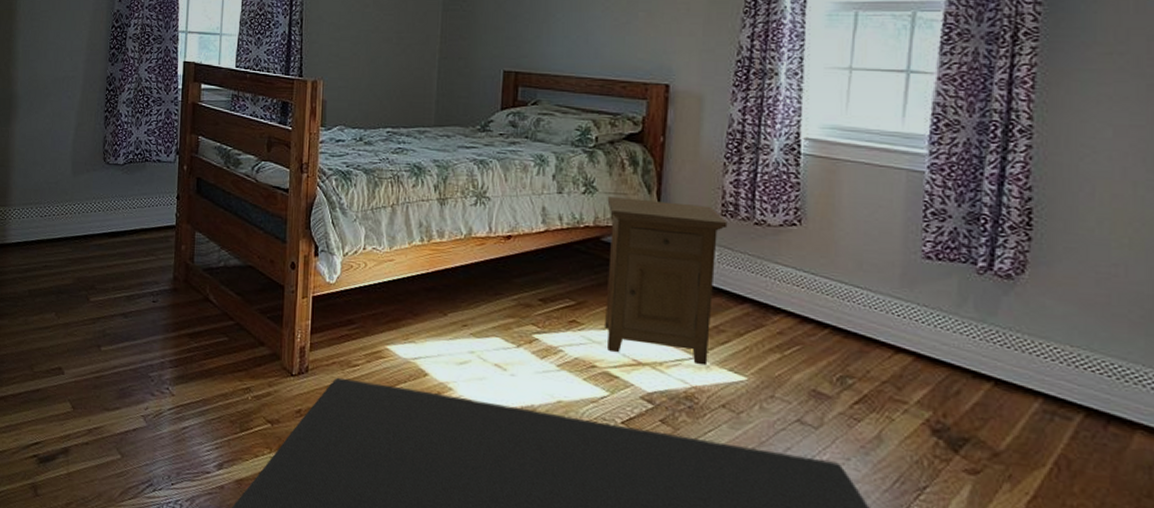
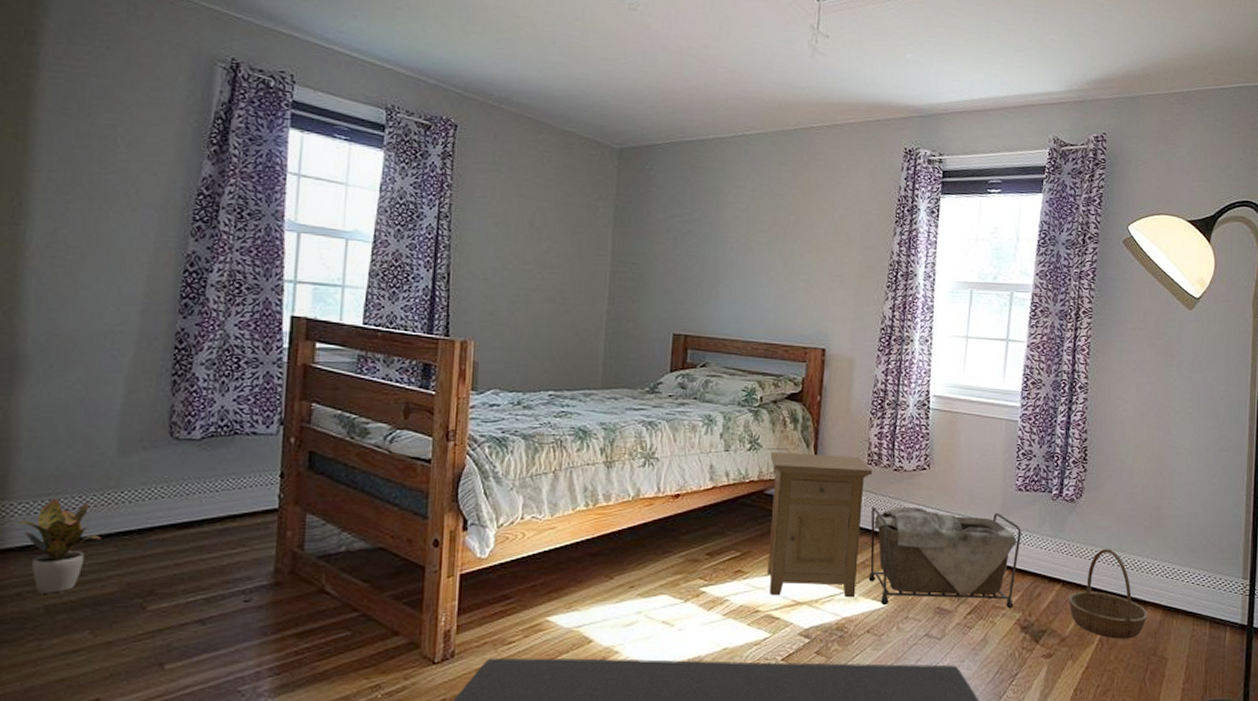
potted plant: none [14,206,61,281] -> present [19,498,101,594]
laundry basket: none [723,264,931,405] -> present [868,506,1021,609]
basket: none [1003,344,1137,469] -> present [1068,549,1148,639]

